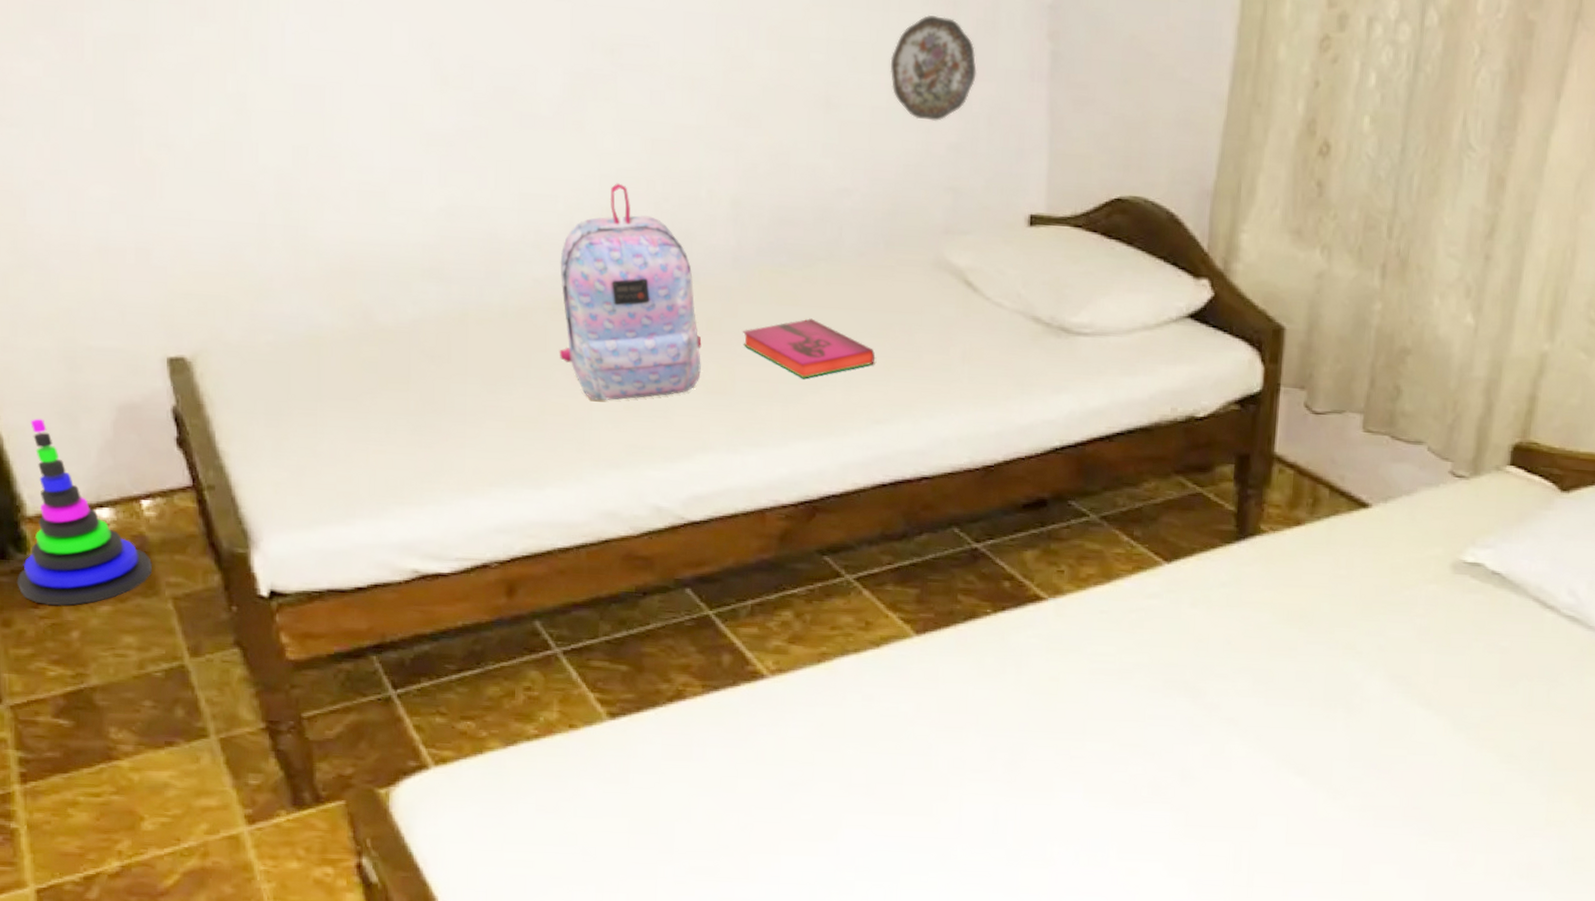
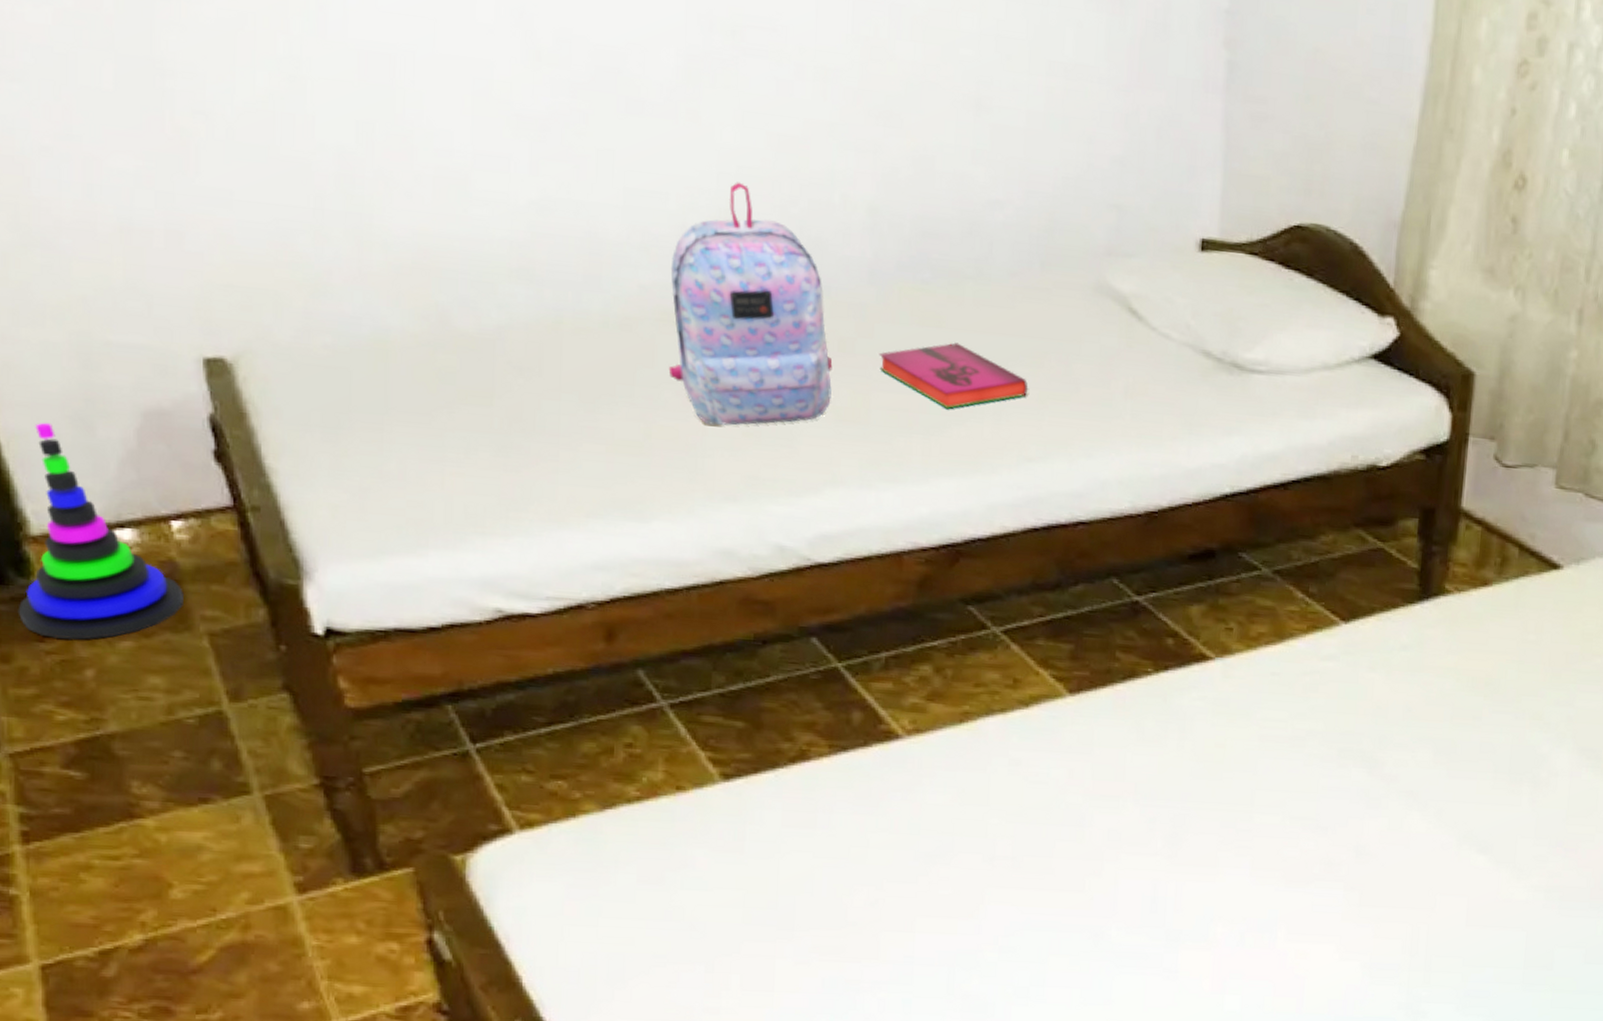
decorative plate: present [890,14,977,121] -> none [1048,12,1145,131]

